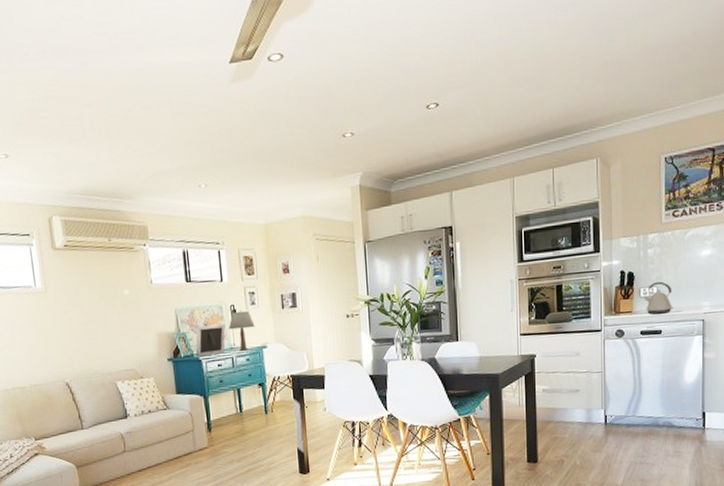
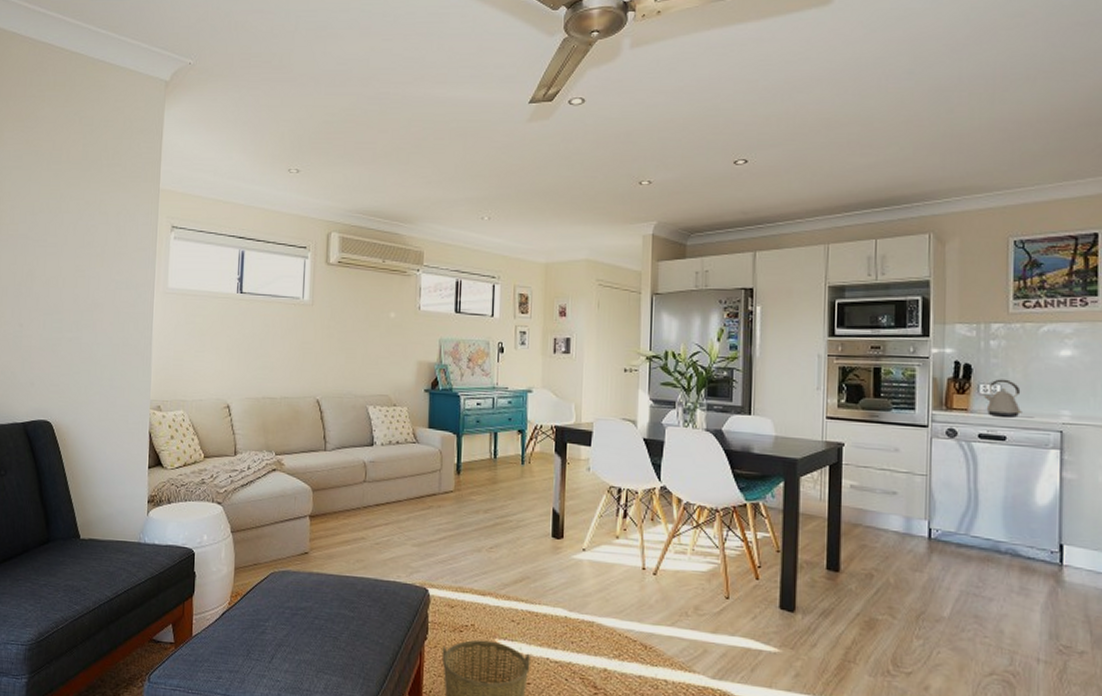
picture frame: present [195,323,226,357] -> none [455,359,490,393]
table lamp: present [228,310,255,352] -> none [493,348,522,394]

